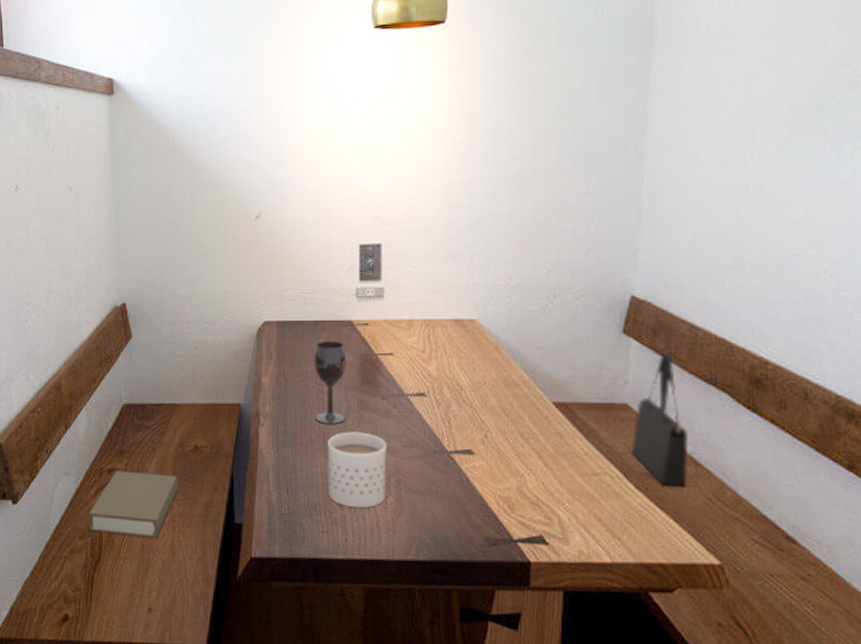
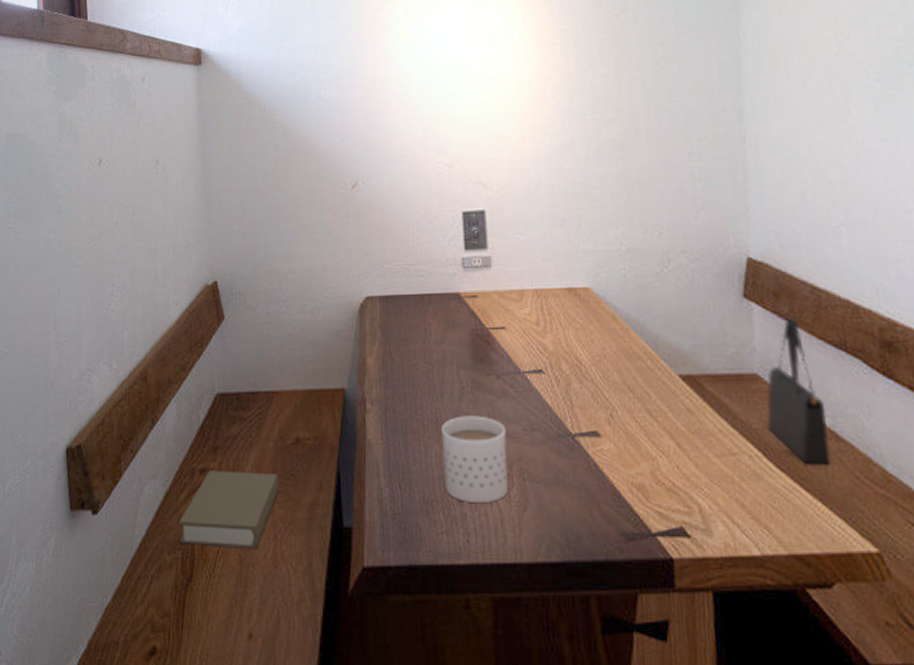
wine glass: present [314,340,347,424] -> none [421,315,459,408]

